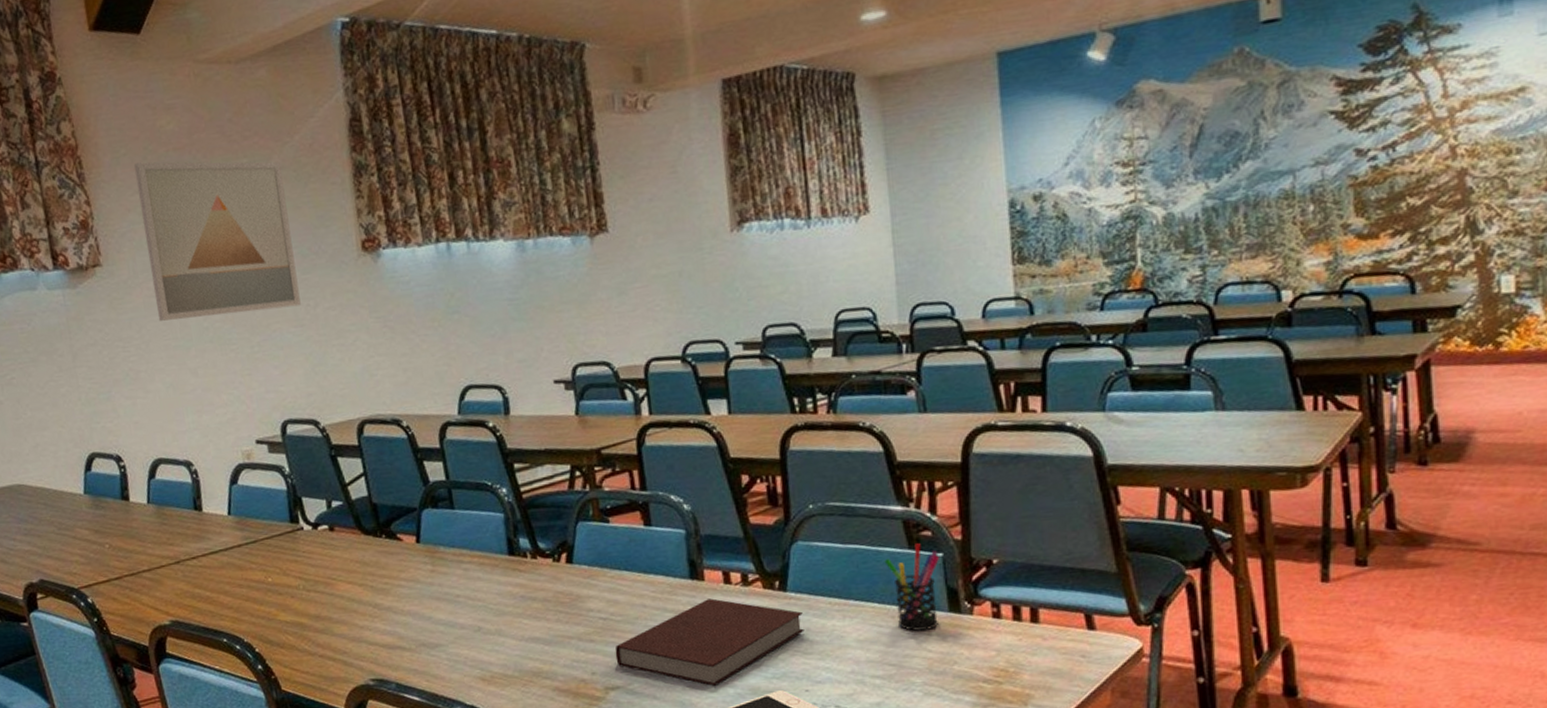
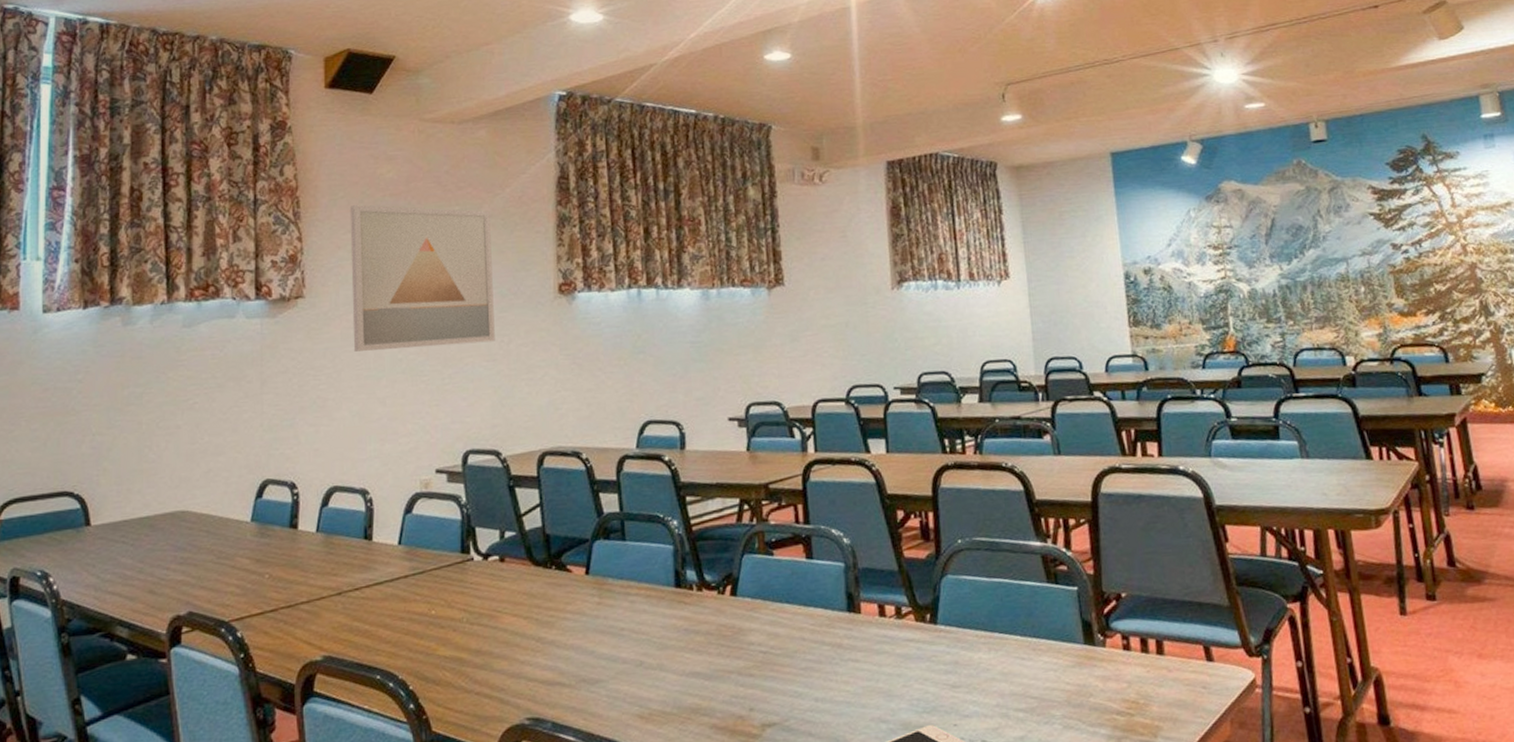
notebook: present [614,598,804,687] -> none [773,631,953,722]
pen holder: present [884,543,940,631] -> none [1025,577,1075,664]

